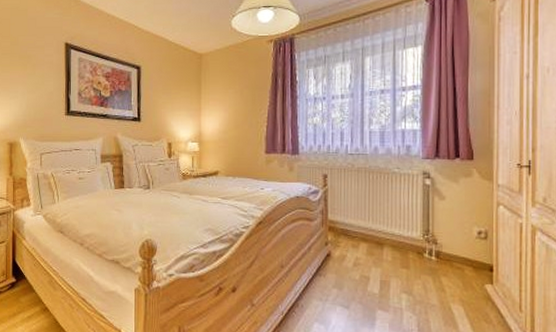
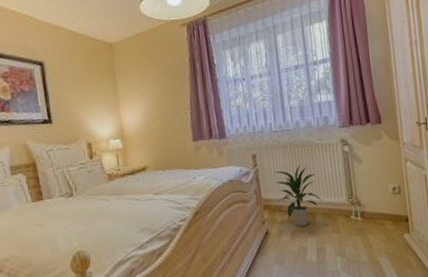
indoor plant: none [344,191,392,256] -> present [274,165,321,227]

